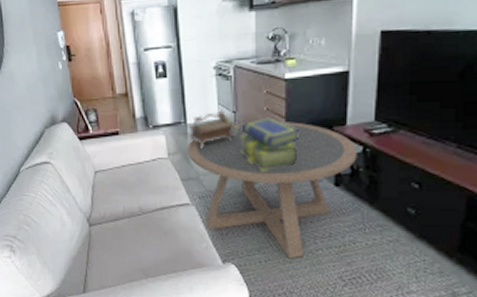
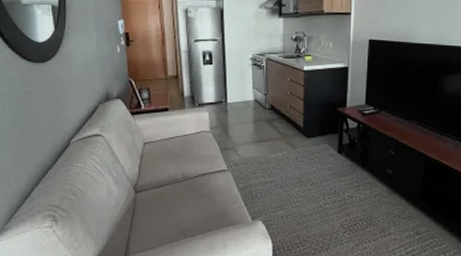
coffee table: present [188,122,357,259] -> none [227,103,354,213]
decorative box: present [189,110,239,148] -> none [229,92,269,123]
stack of books: present [241,117,299,172] -> none [270,99,313,143]

